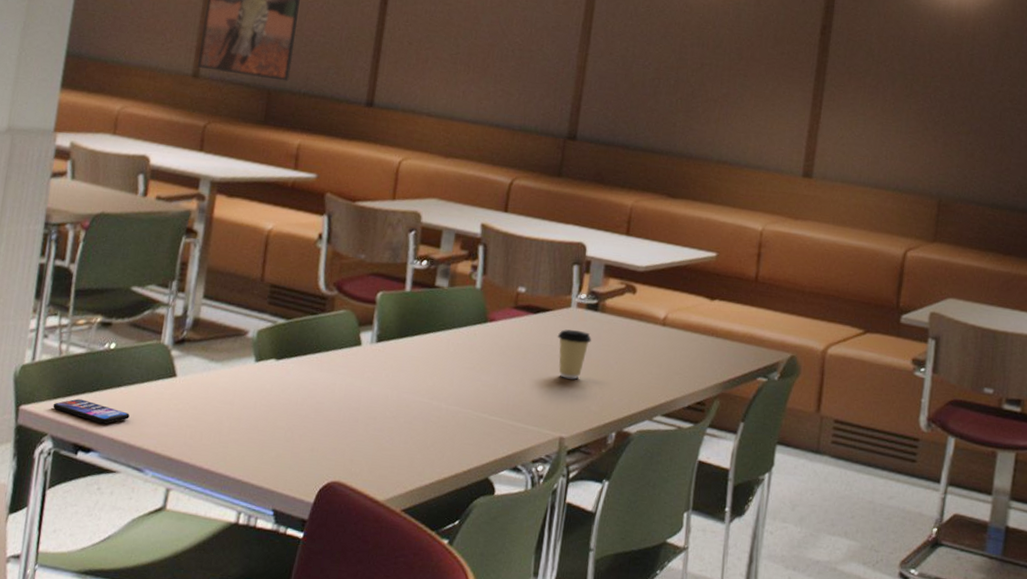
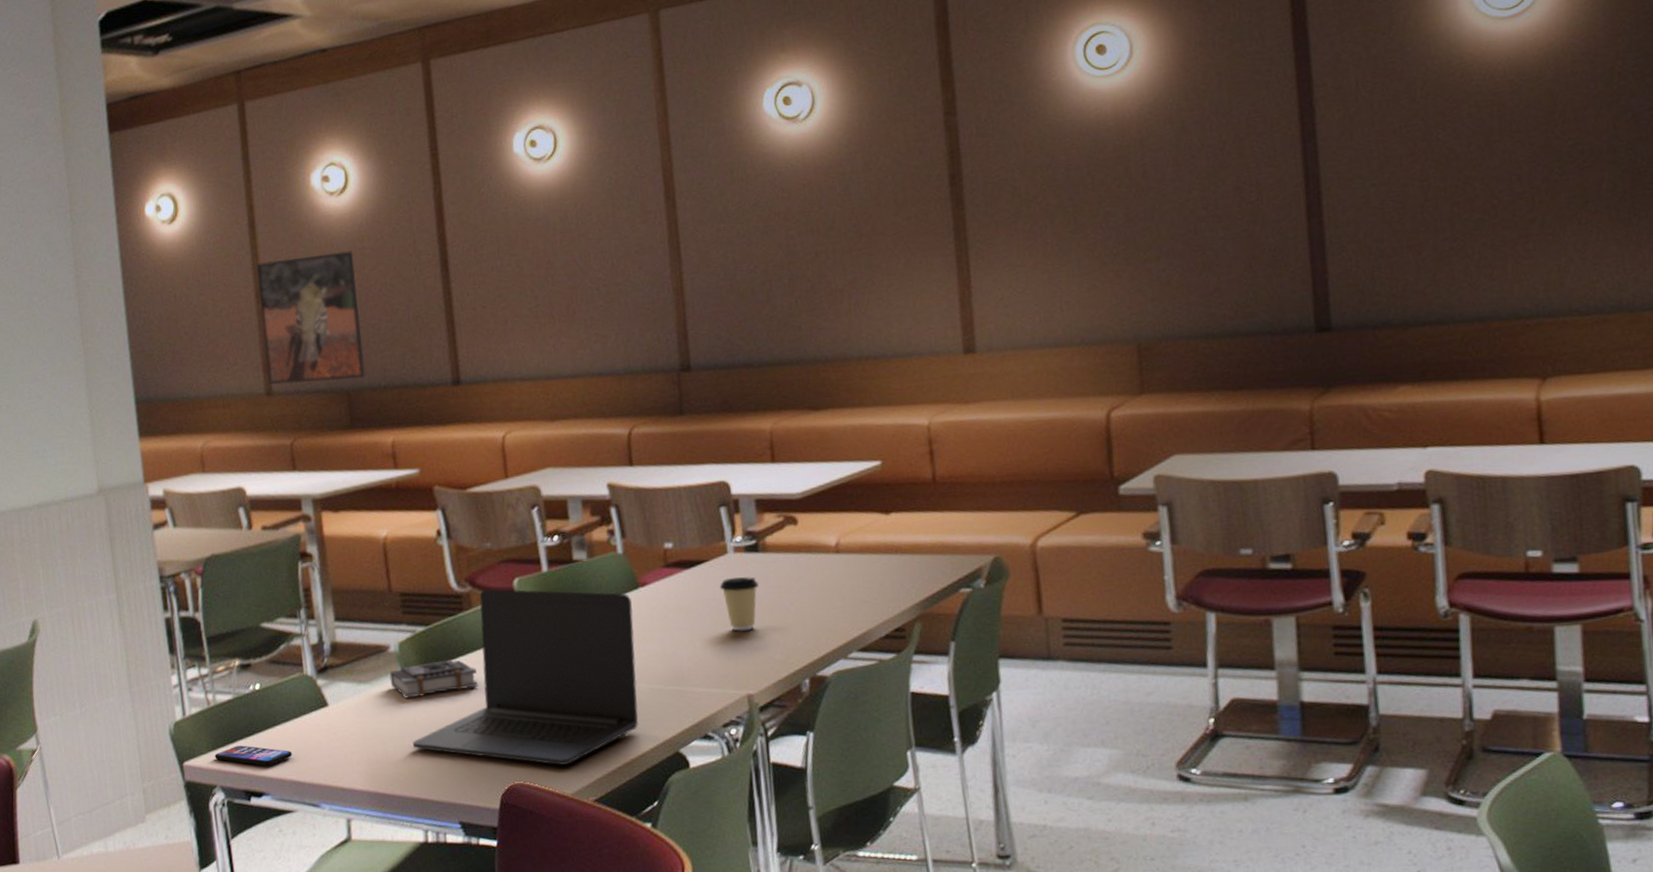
book: none [241,353,324,385] -> present [389,660,478,699]
laptop: none [246,295,478,473] -> present [412,588,639,766]

